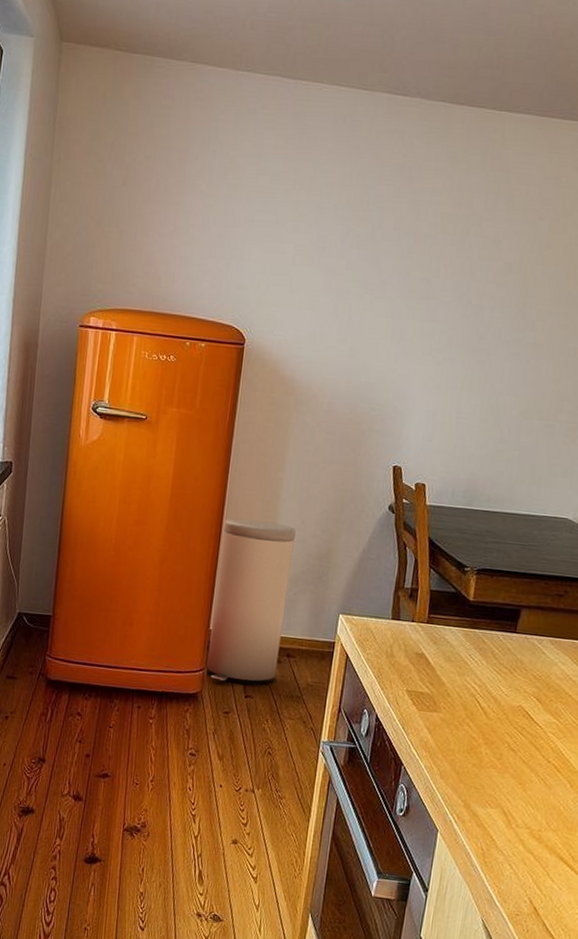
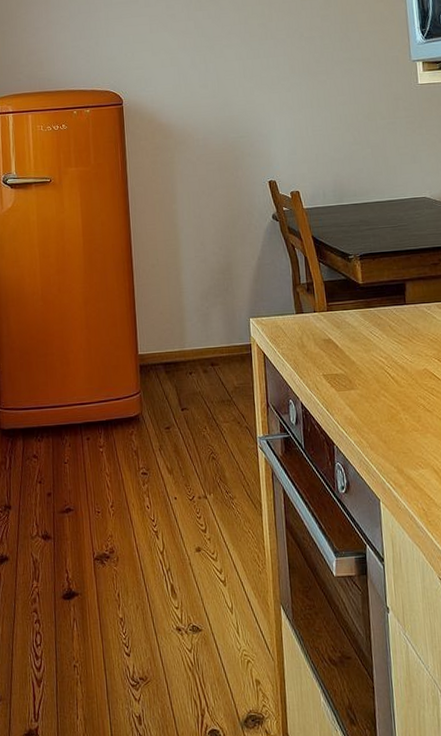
pedal bin: present [206,518,296,686] -> none [134,249,205,401]

